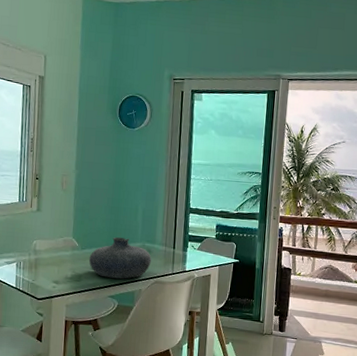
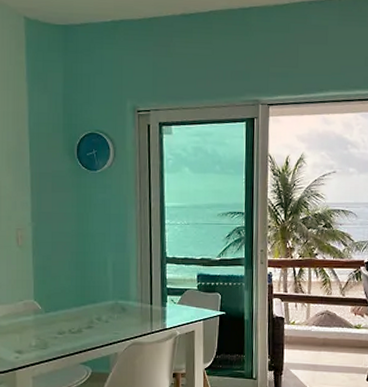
vase: present [88,237,151,279] -> none [54,296,126,343]

